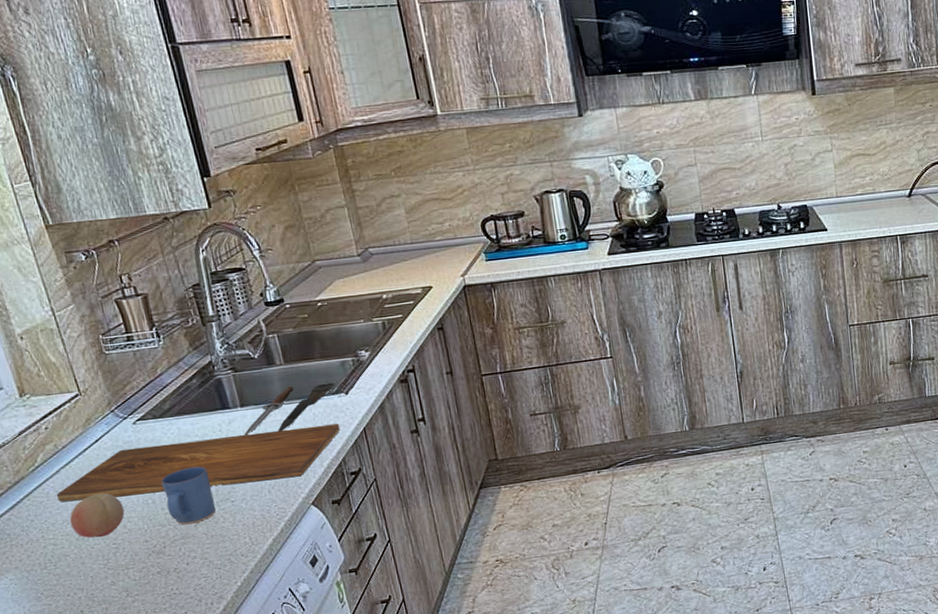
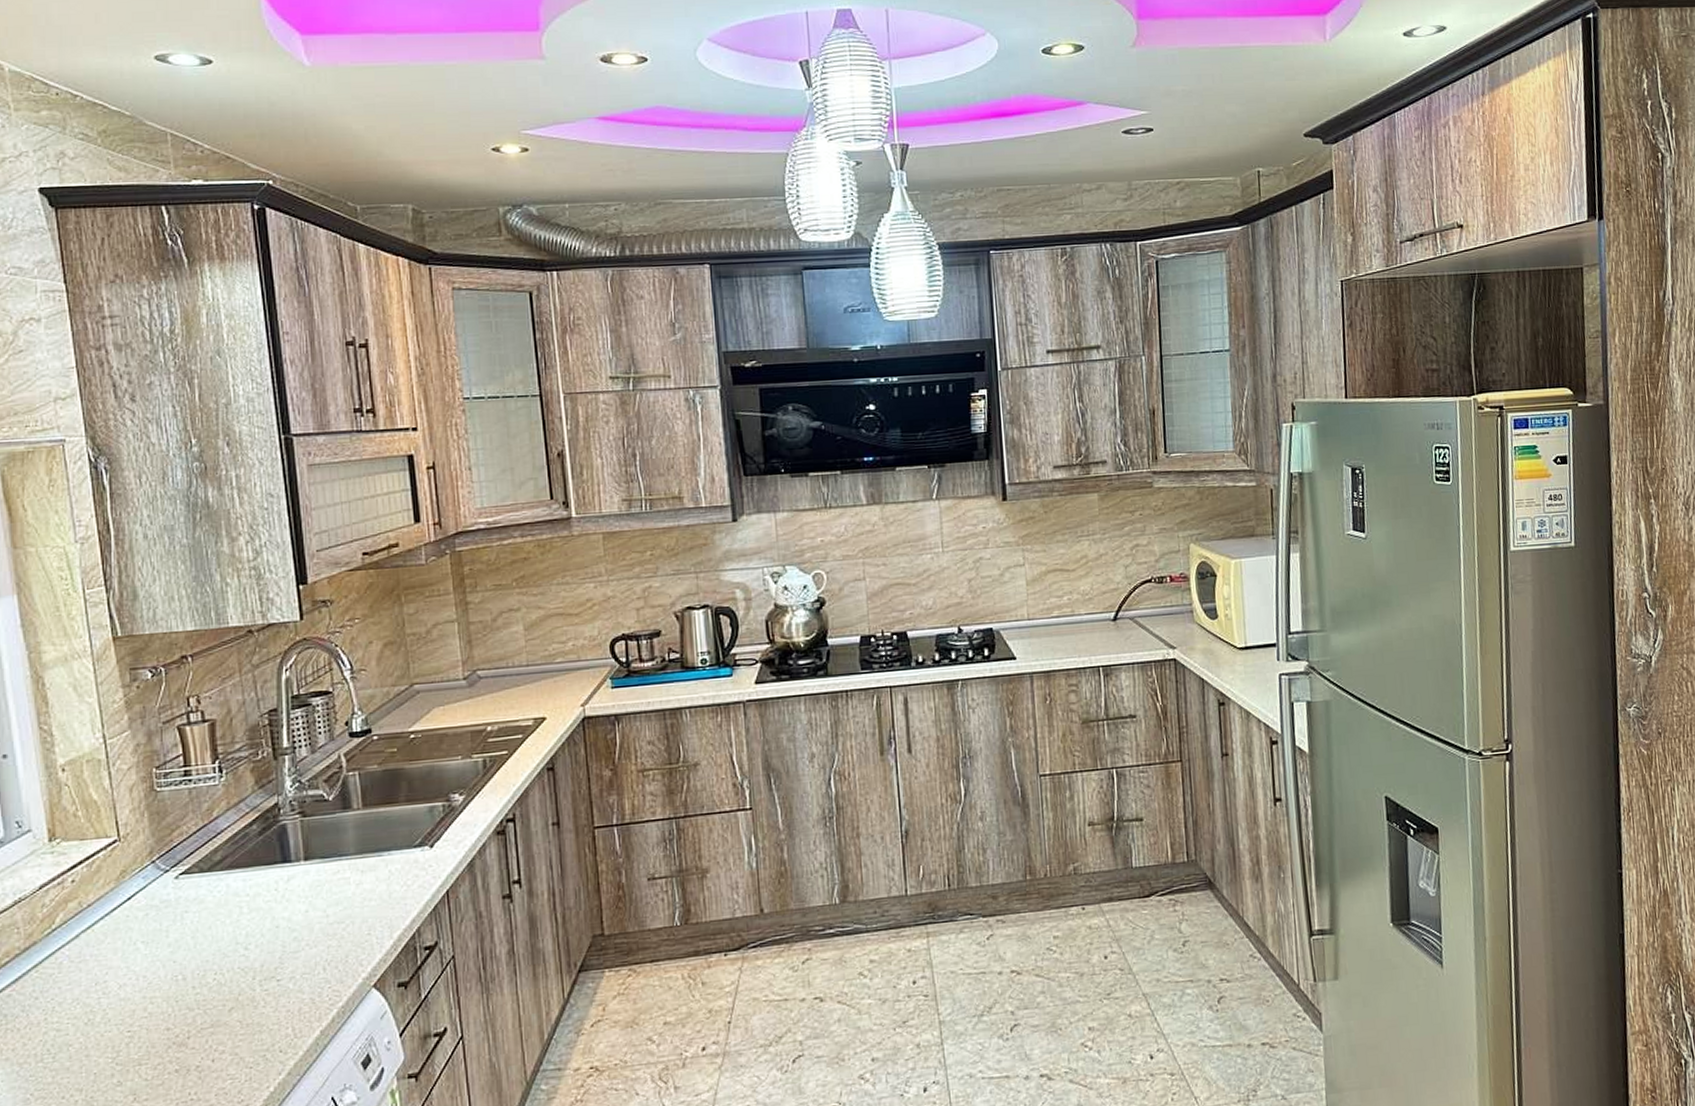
cutting board: present [56,423,340,502] -> none [70,884,419,975]
fruit: present [69,492,125,538] -> none [80,964,148,1023]
mug: present [161,466,216,525] -> none [197,934,258,1009]
knife: present [244,382,335,435] -> none [303,832,418,896]

